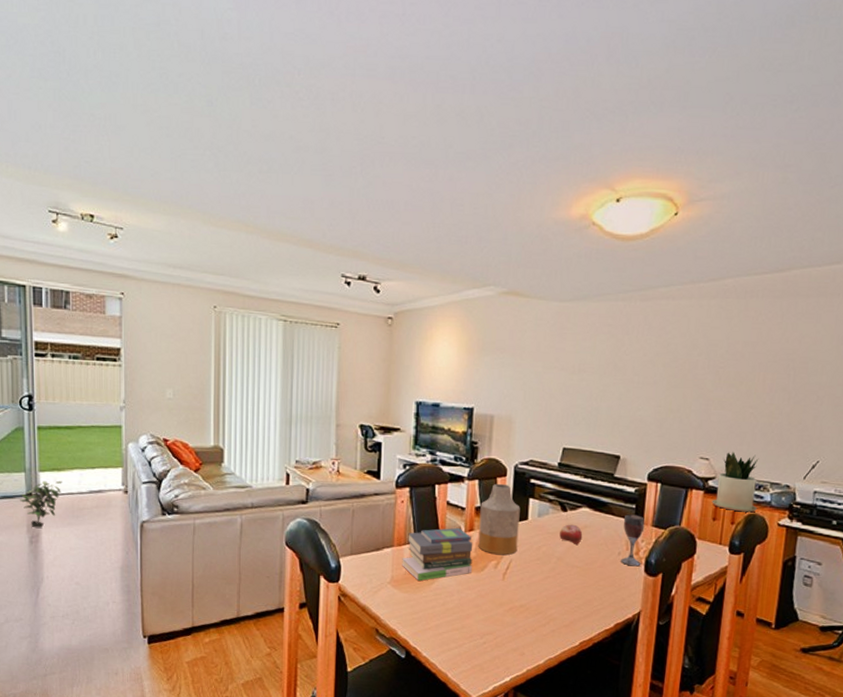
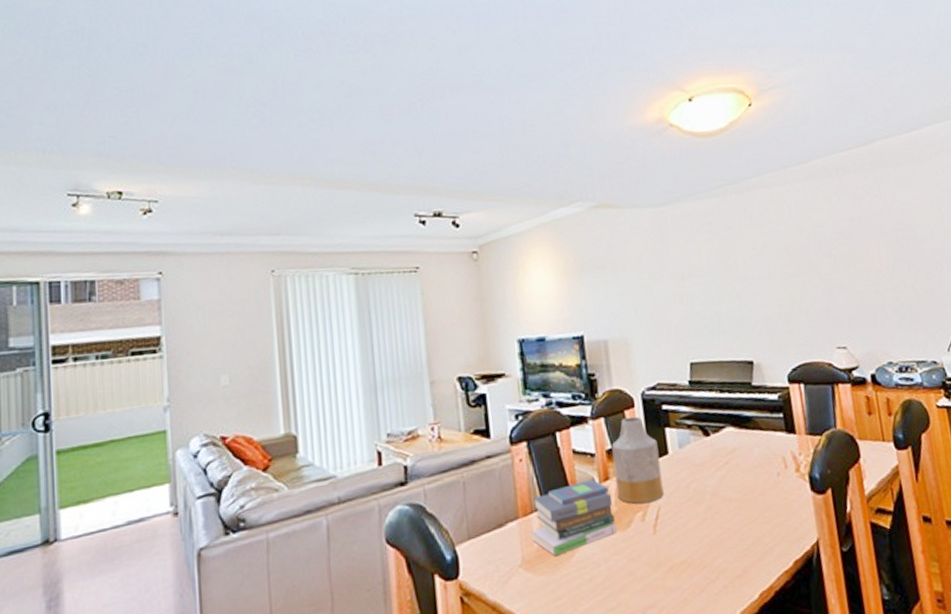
potted plant: present [20,480,62,528] -> none [33,515,91,587]
fruit: present [559,524,583,545] -> none [707,449,734,473]
cup: present [621,514,645,567] -> none [773,424,806,487]
planter: present [712,451,759,513] -> none [860,334,912,401]

